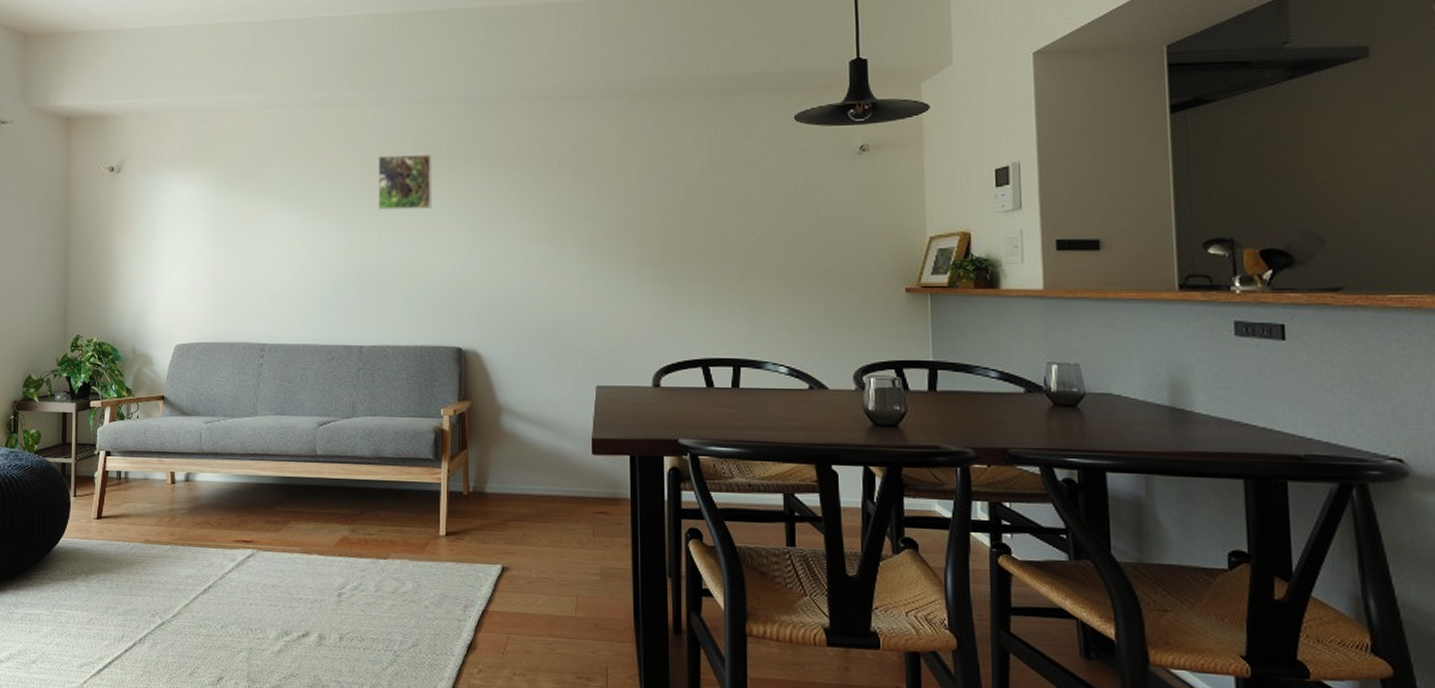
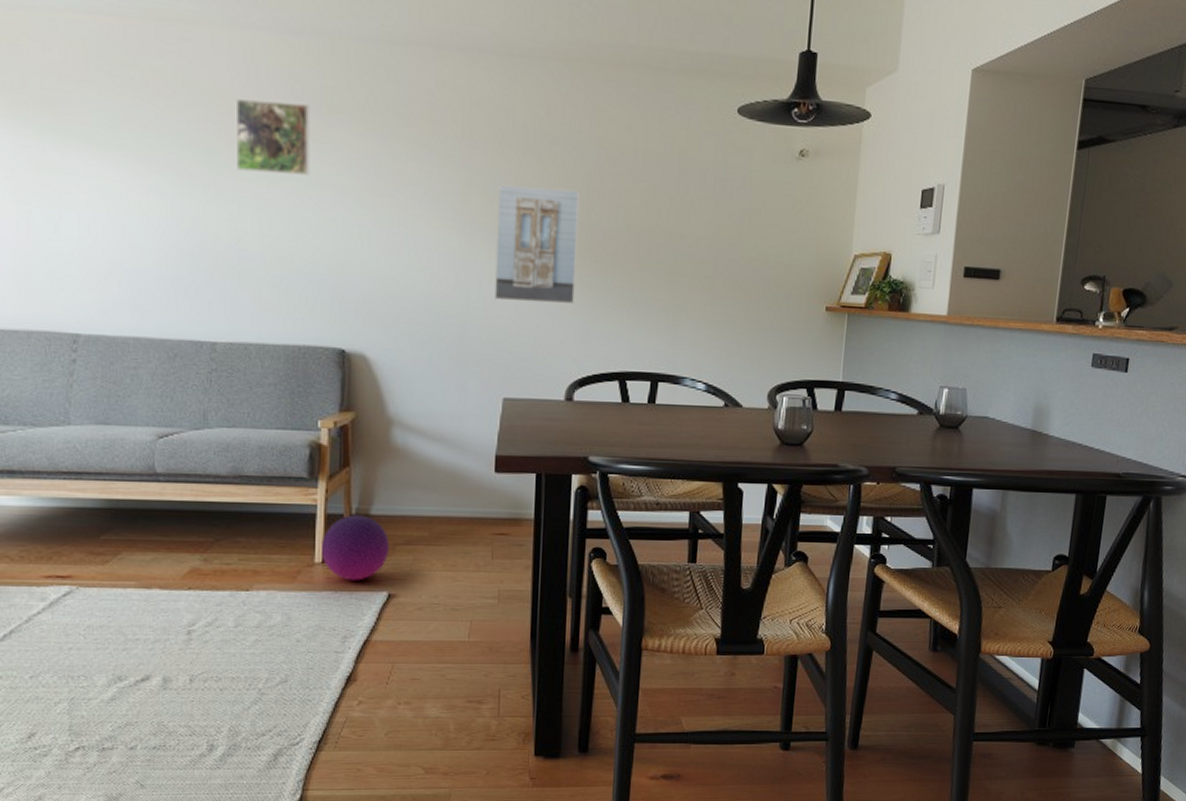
ball: none [445,492,502,554] -> present [322,515,389,581]
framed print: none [583,200,655,300] -> present [494,184,579,305]

